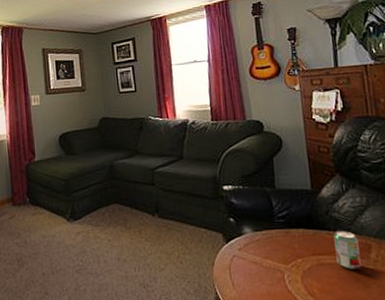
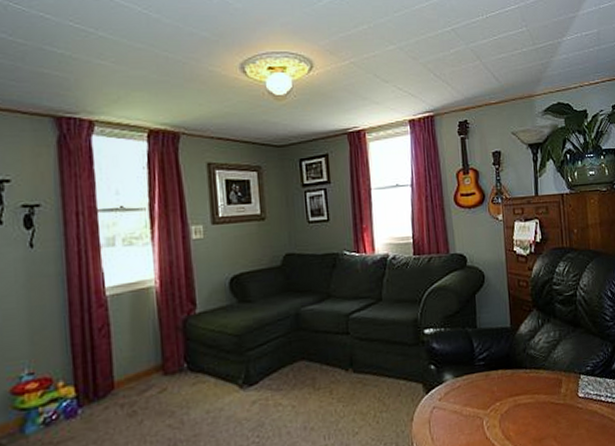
beverage can: present [333,231,361,269] -> none [529,367,553,407]

